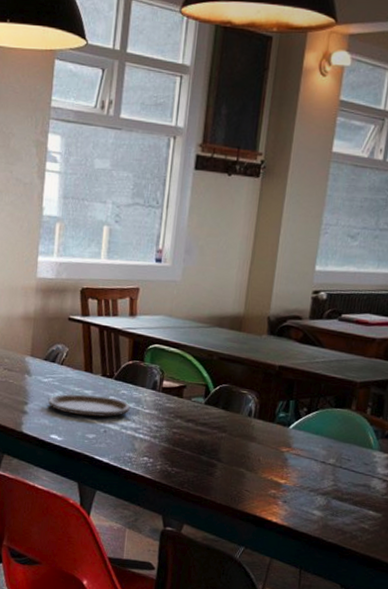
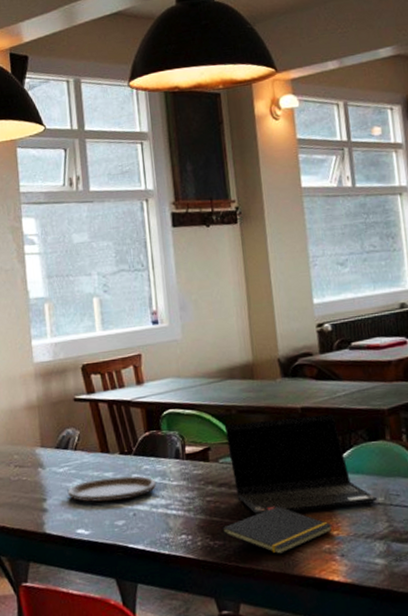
notepad: none [179,449,282,491] -> present [221,506,333,555]
laptop computer: none [201,368,329,463] -> present [224,414,377,515]

